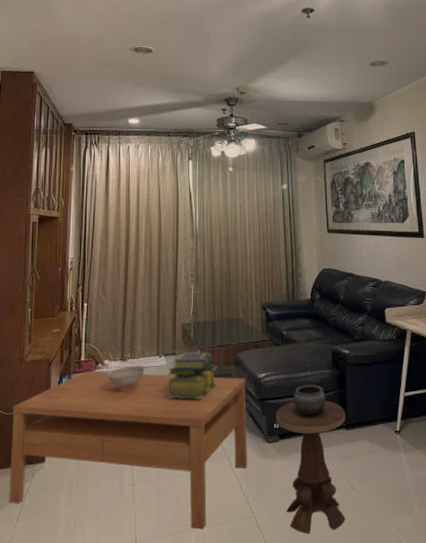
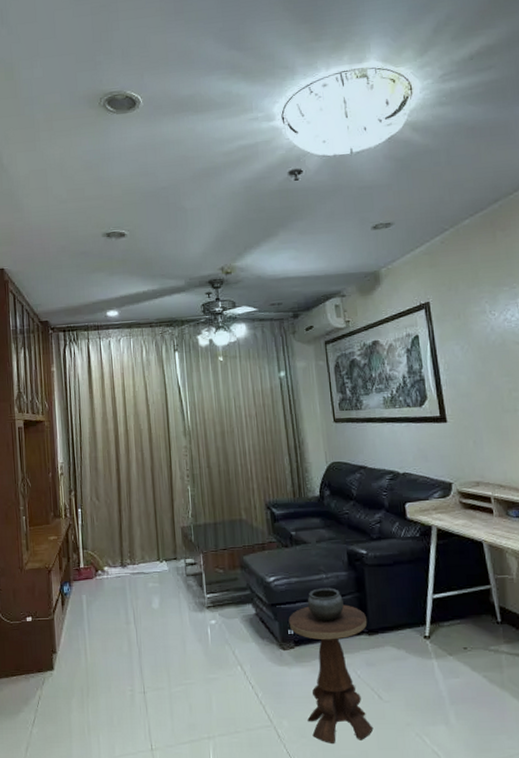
coffee table: present [9,371,248,530] -> none [16,578,263,738]
decorative bowl: present [107,365,145,391] -> none [108,571,146,598]
stack of books: present [167,352,216,399] -> none [170,556,223,605]

